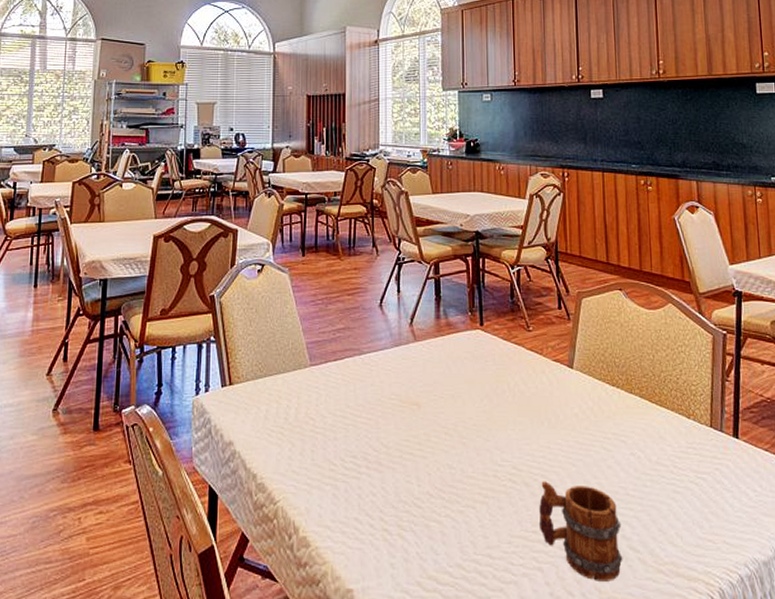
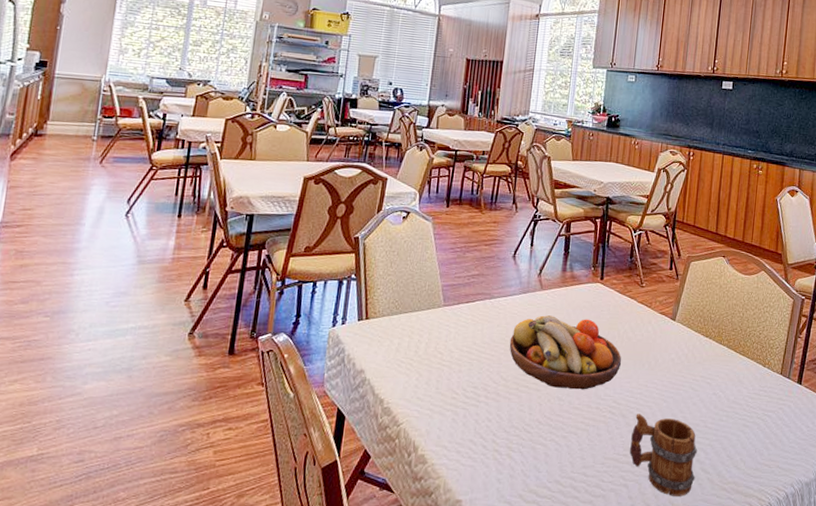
fruit bowl: none [386,370,517,455] -> present [509,315,622,390]

